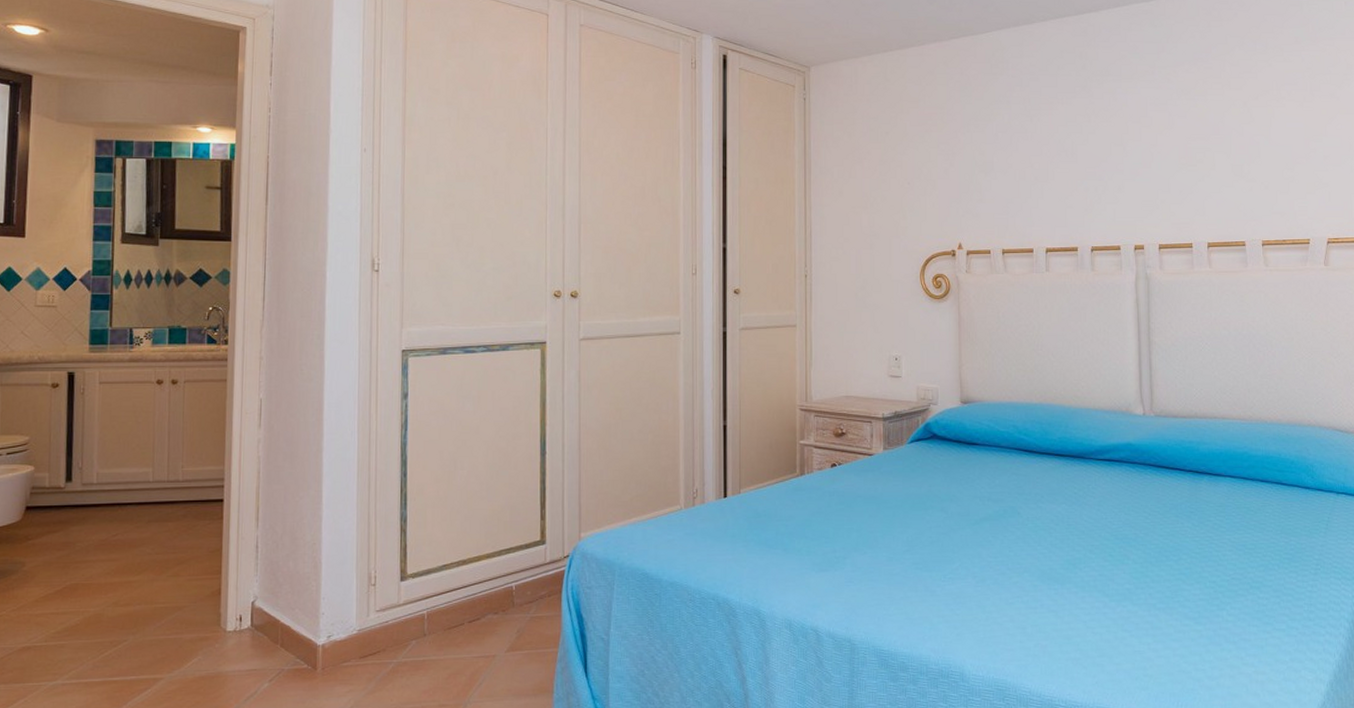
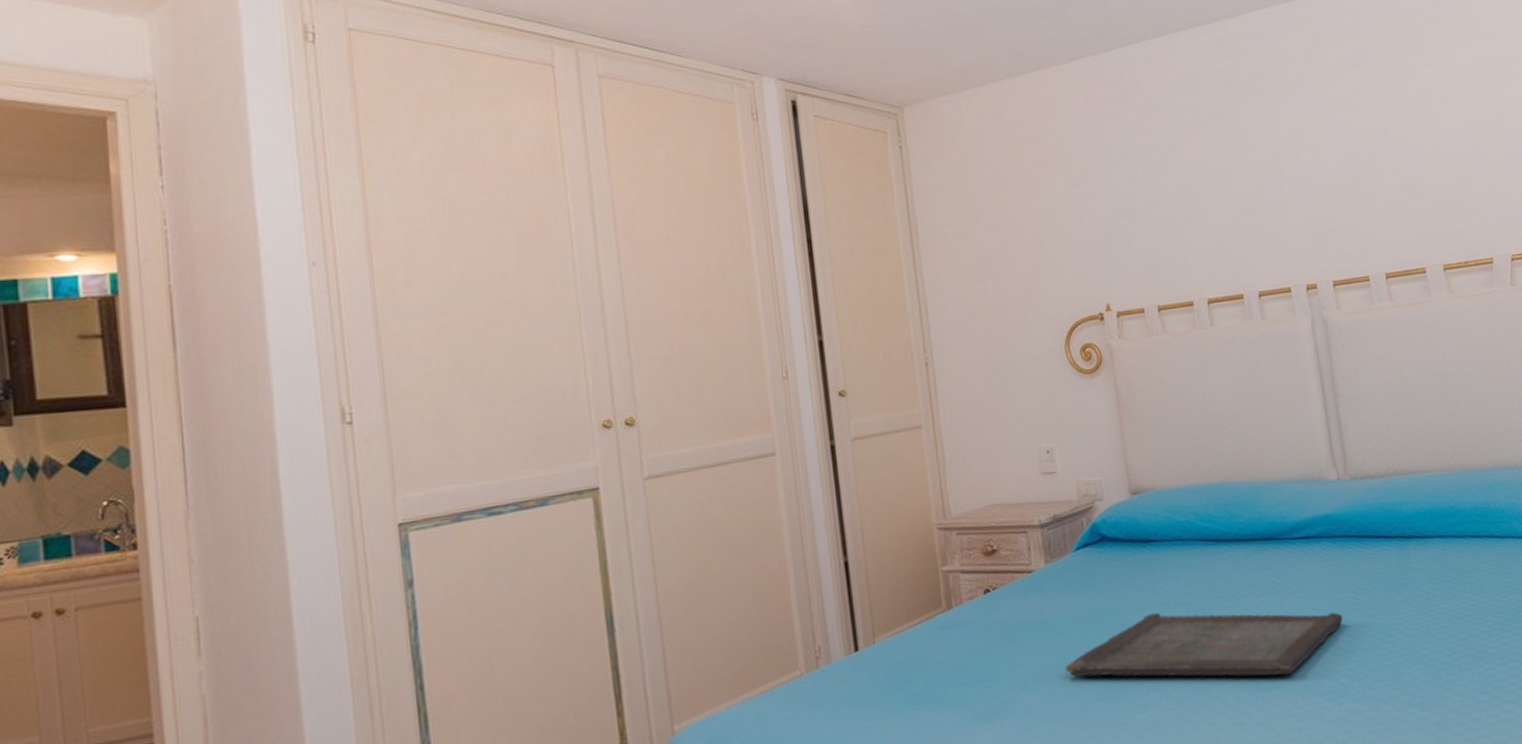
serving tray: none [890,504,1134,573] -> present [1065,612,1343,678]

